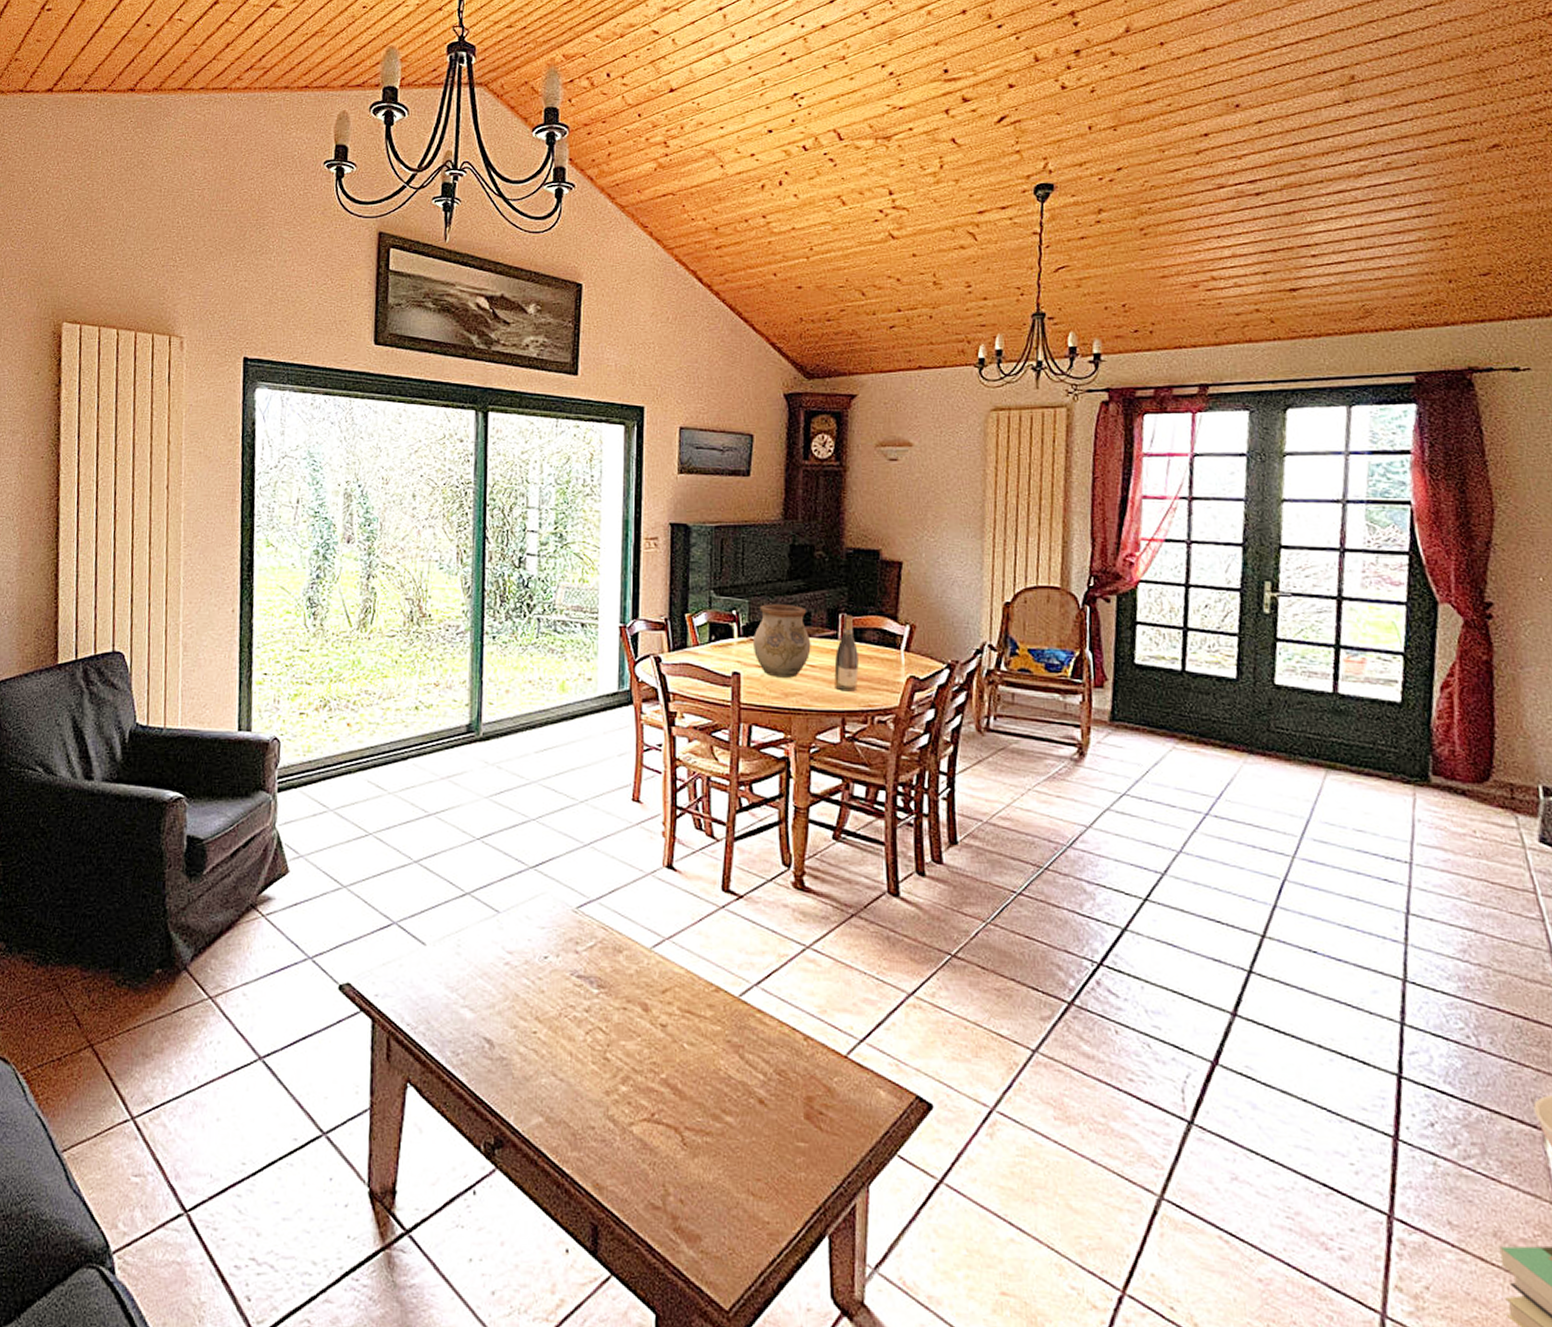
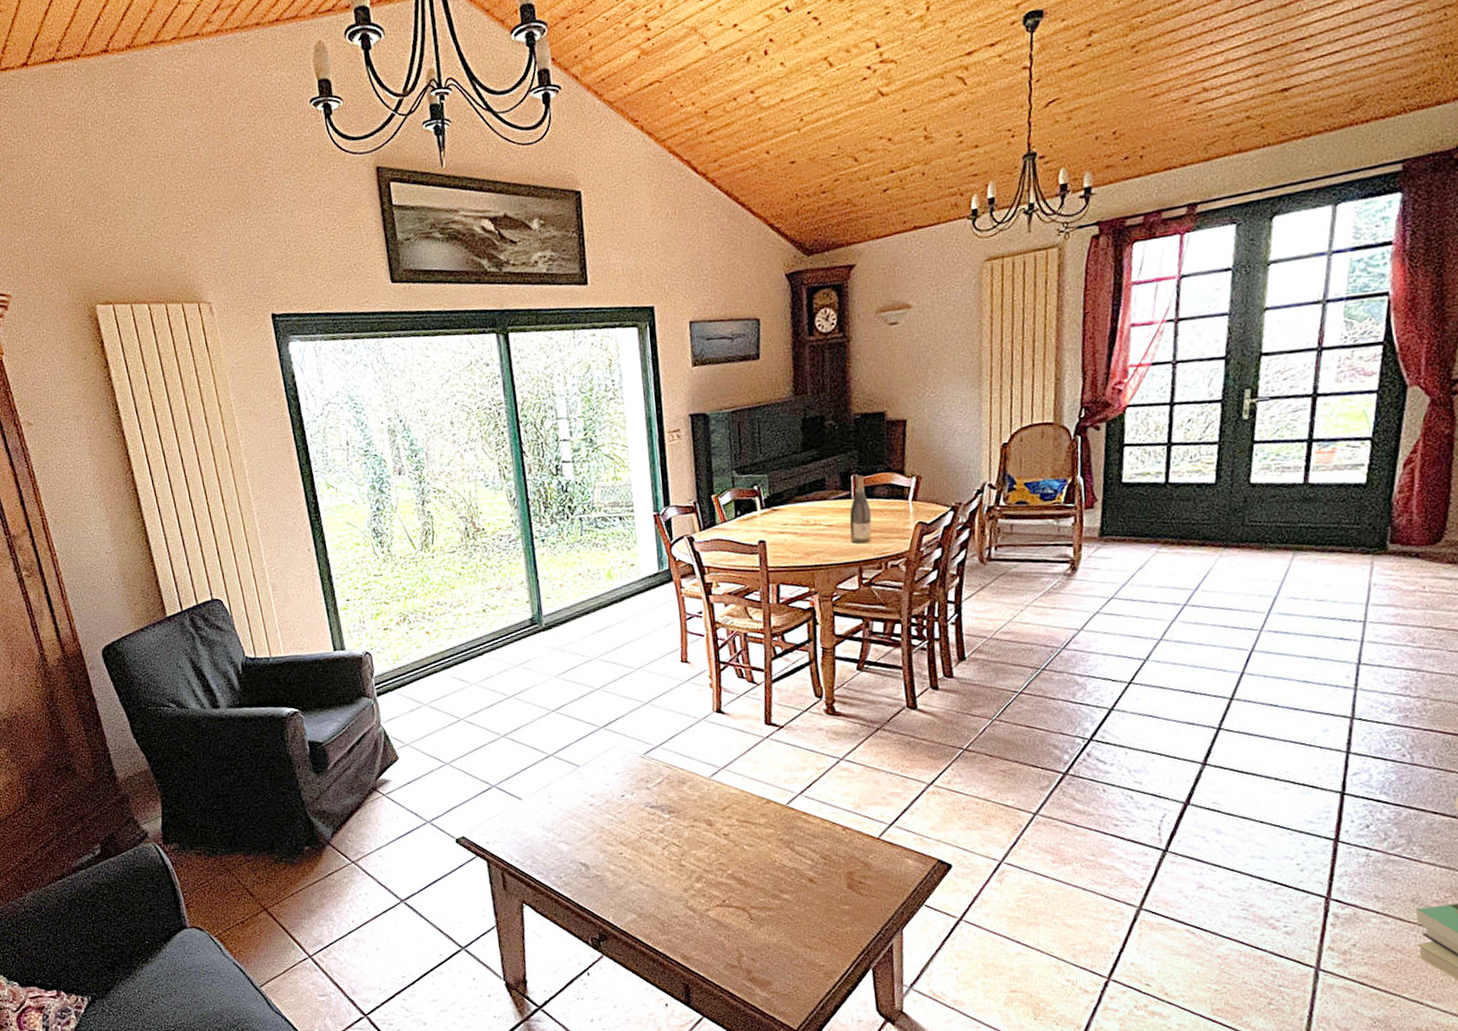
vase: present [752,604,811,678] -> none [774,473,828,540]

